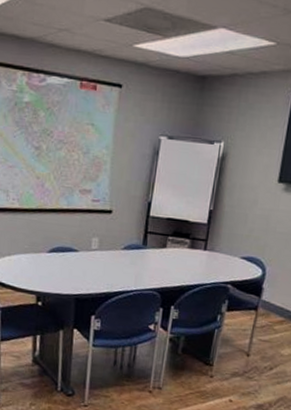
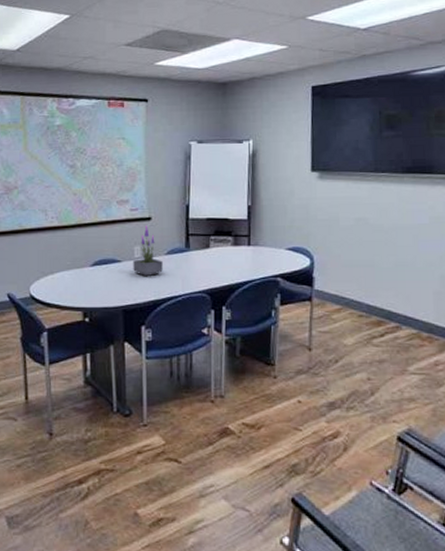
potted plant: none [89,218,119,269] -> present [133,225,163,276]

